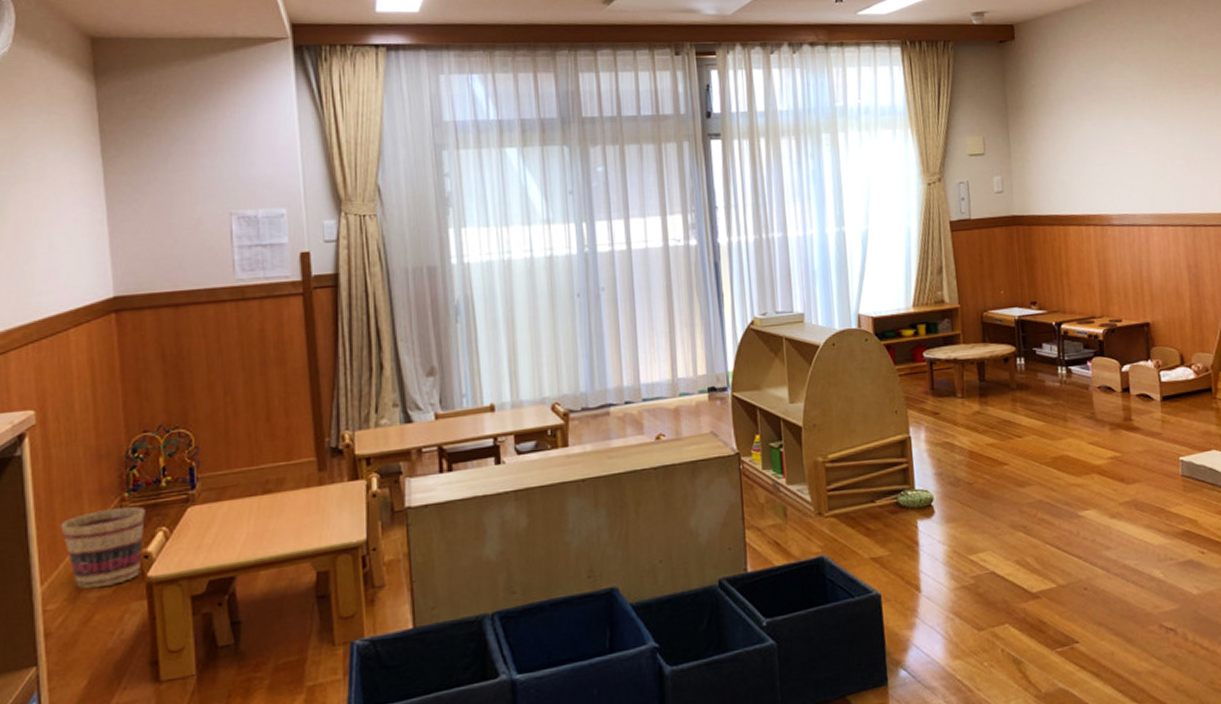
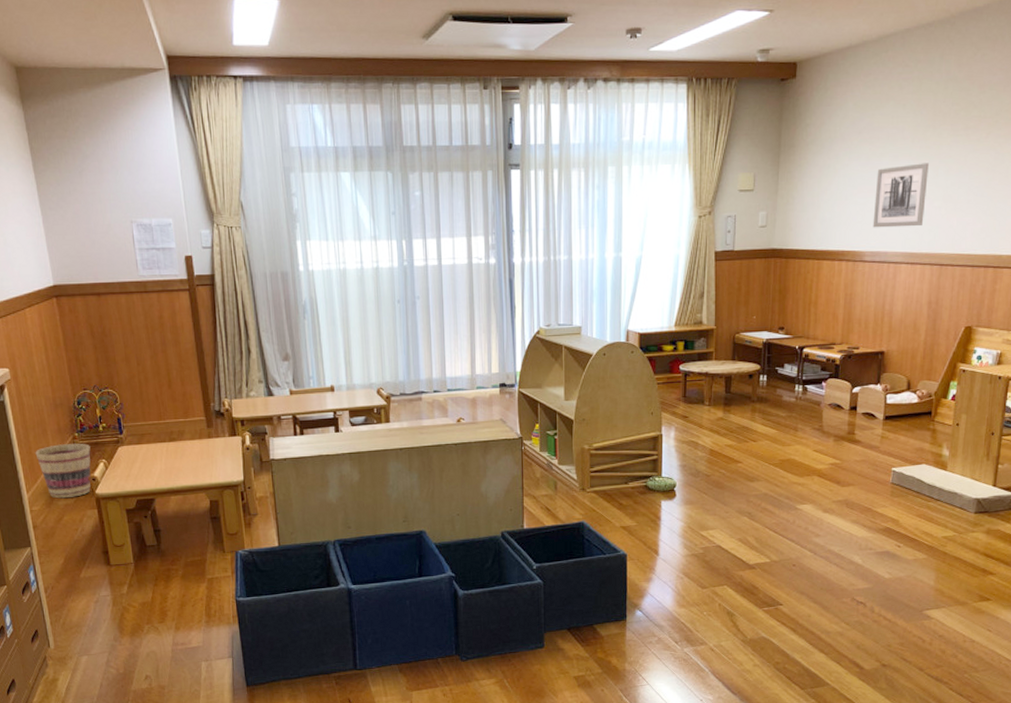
wall art: none [1112,121,1168,190] -> present [872,163,929,228]

